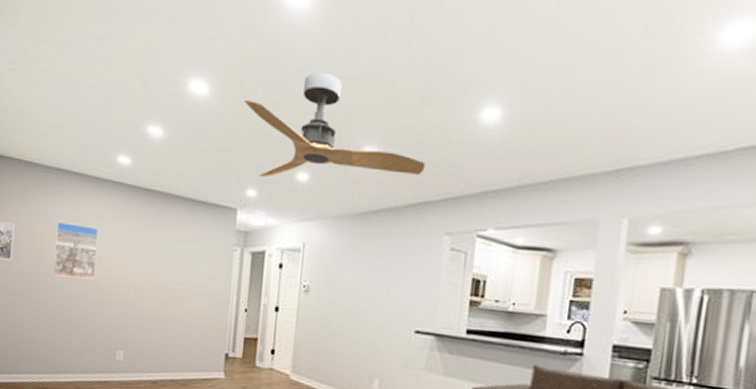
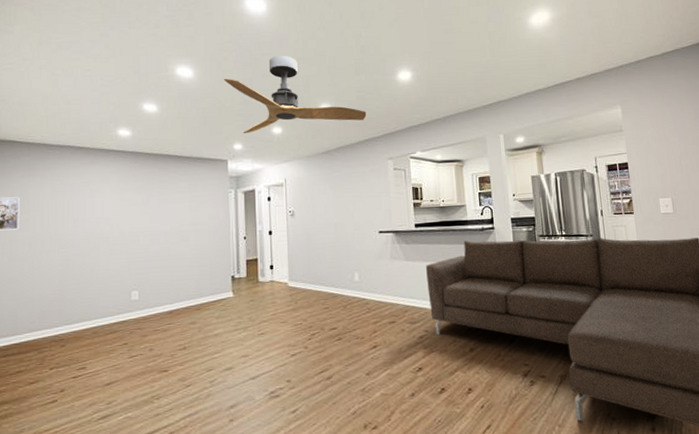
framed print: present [53,221,98,280] -> none [63,189,105,237]

